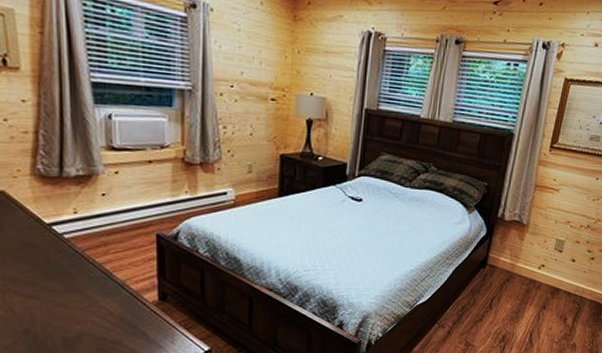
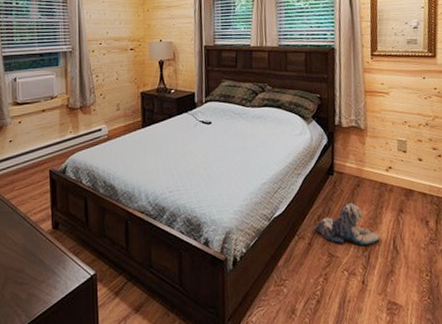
plush toy: none [456,295,519,338] -> present [314,202,380,246]

